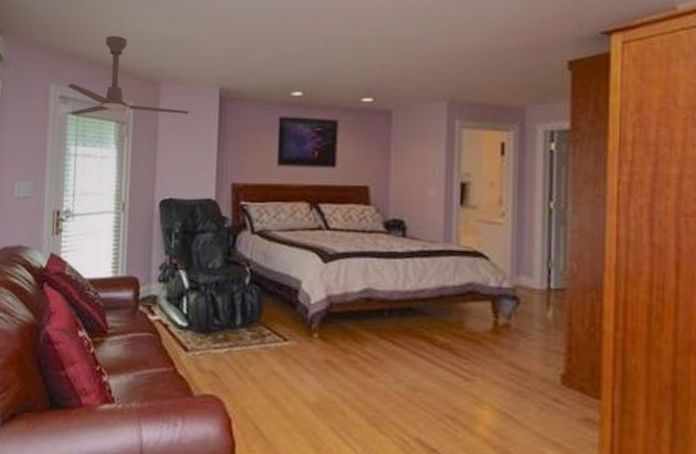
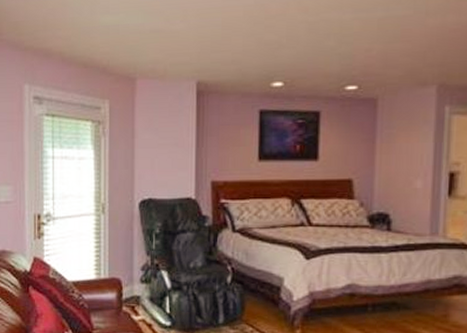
ceiling fan: present [67,35,190,115] -> none [41,29,167,116]

